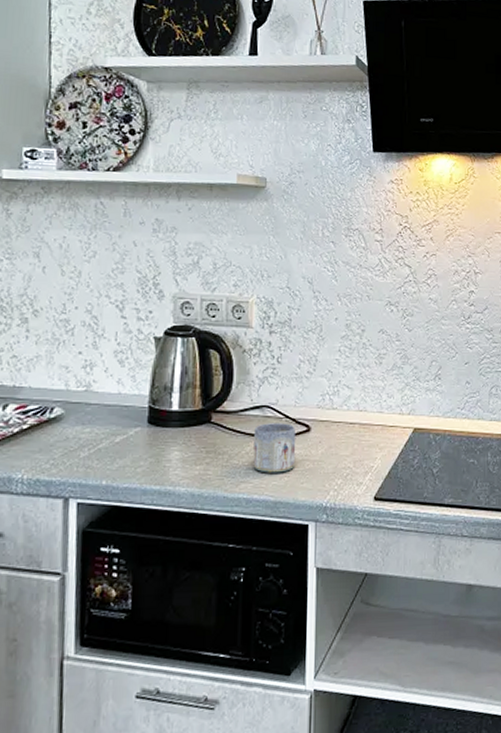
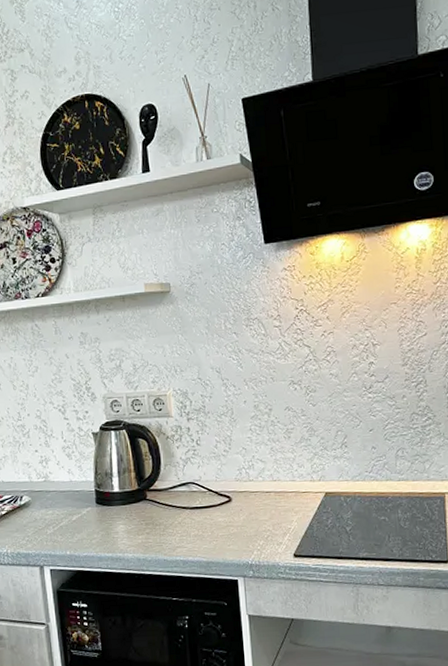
mug: present [253,423,296,473] -> none [183,496,221,539]

